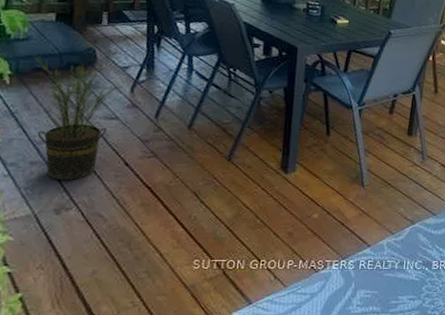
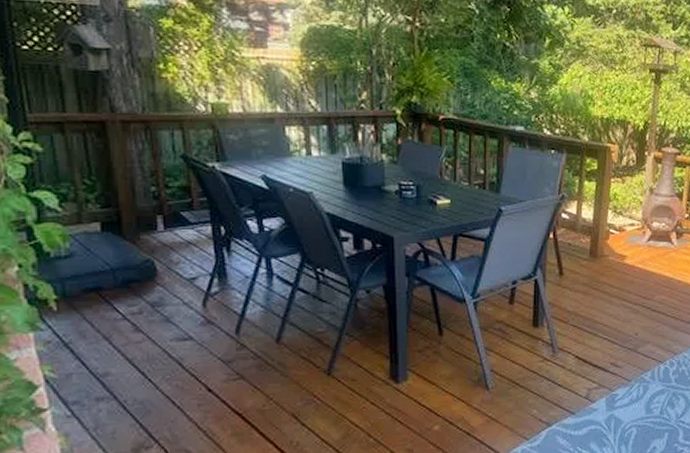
potted plant: present [28,52,129,180] -> none [74,262,199,415]

